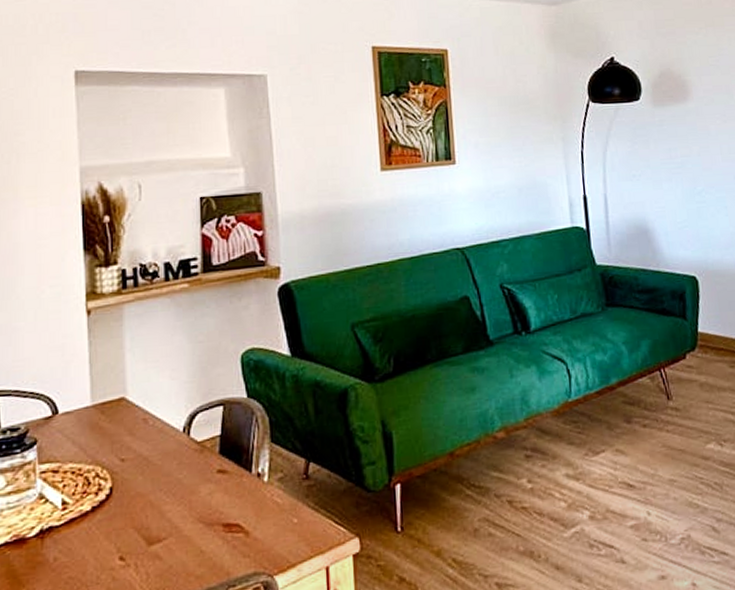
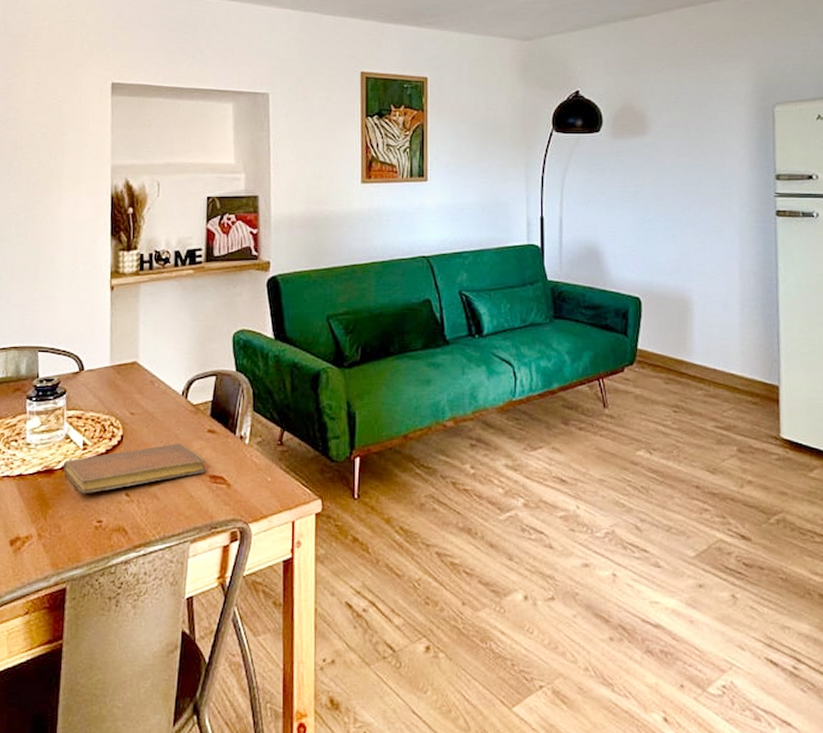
notebook: none [38,490,218,564] -> present [63,444,206,494]

